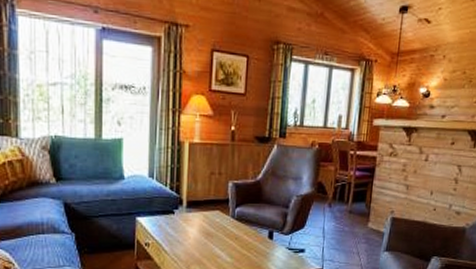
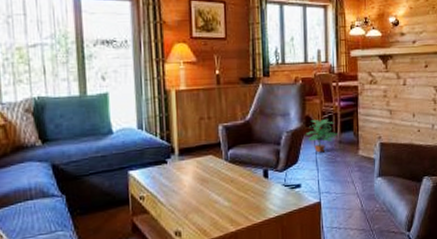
potted plant: none [316,187,349,221] -> present [306,119,338,153]

